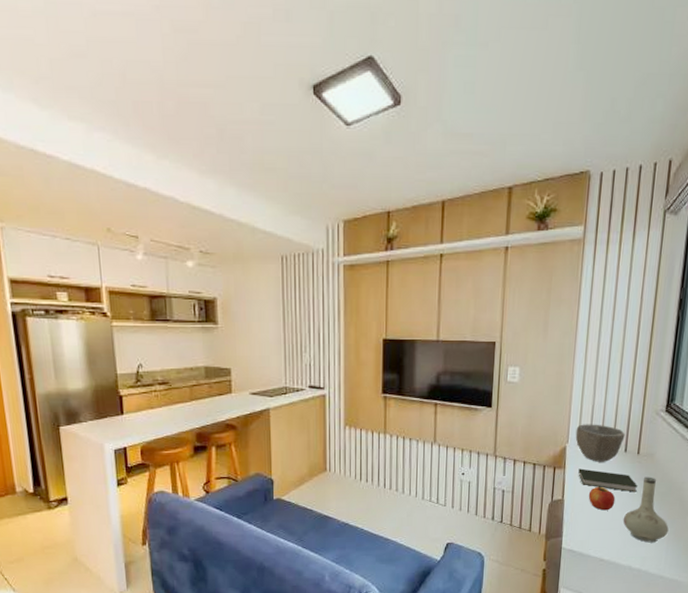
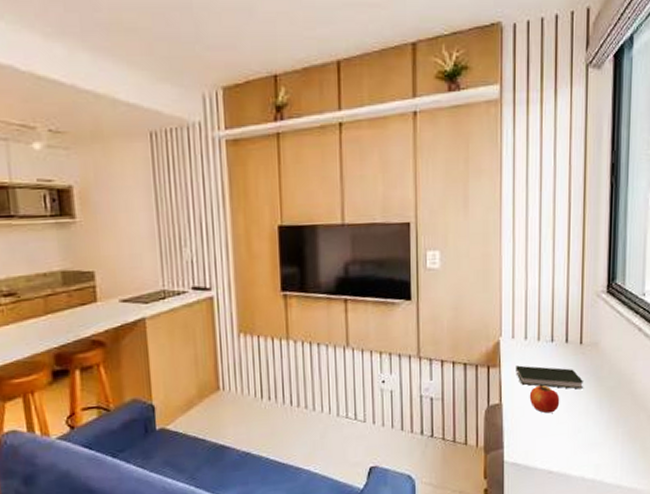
bowl: present [575,424,625,462] -> none [509,312,564,357]
vase: present [623,477,669,543] -> none [570,369,622,447]

